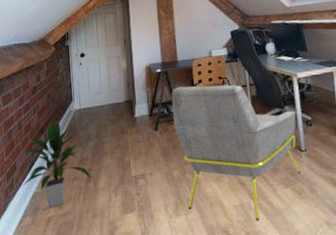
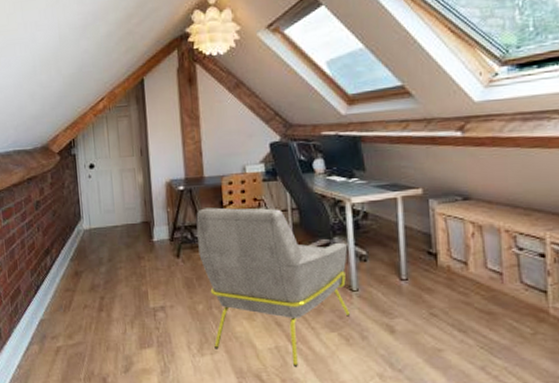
indoor plant: present [22,120,92,208] -> none [26,240,104,336]

